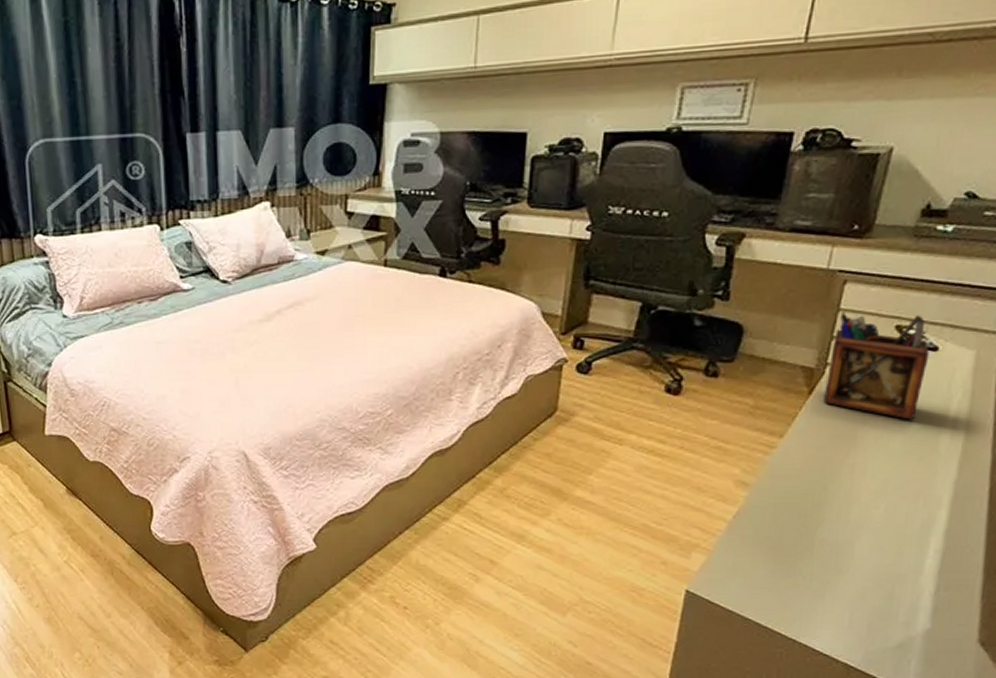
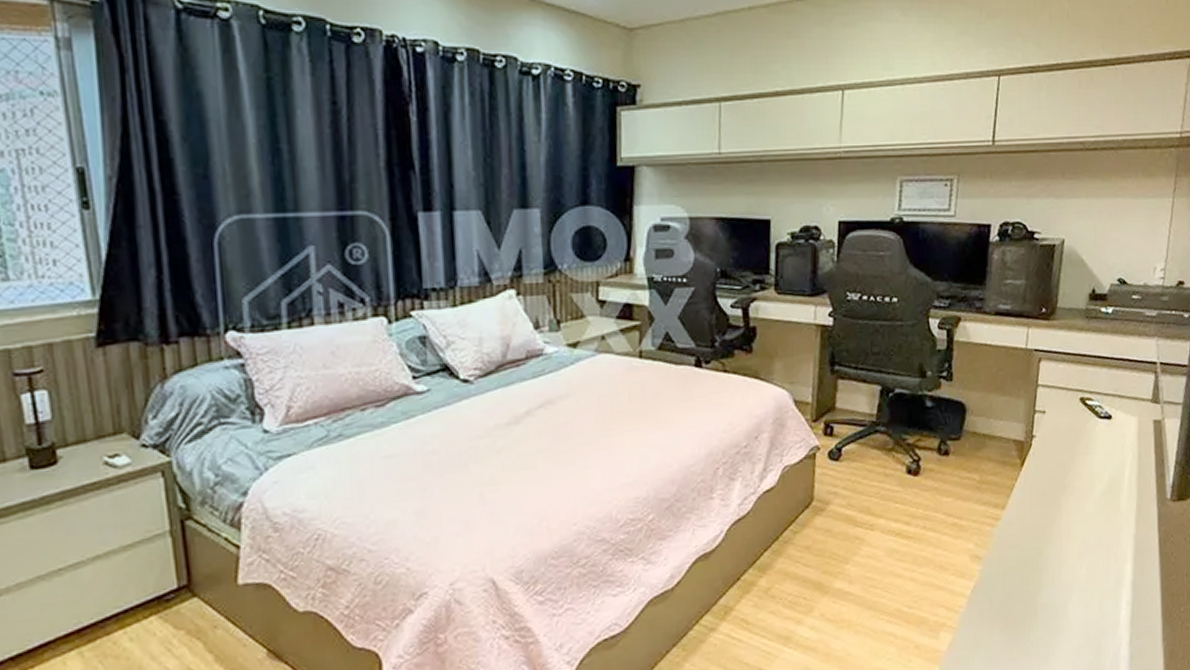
desk organizer: present [824,309,930,420] -> none [1033,385,1106,483]

